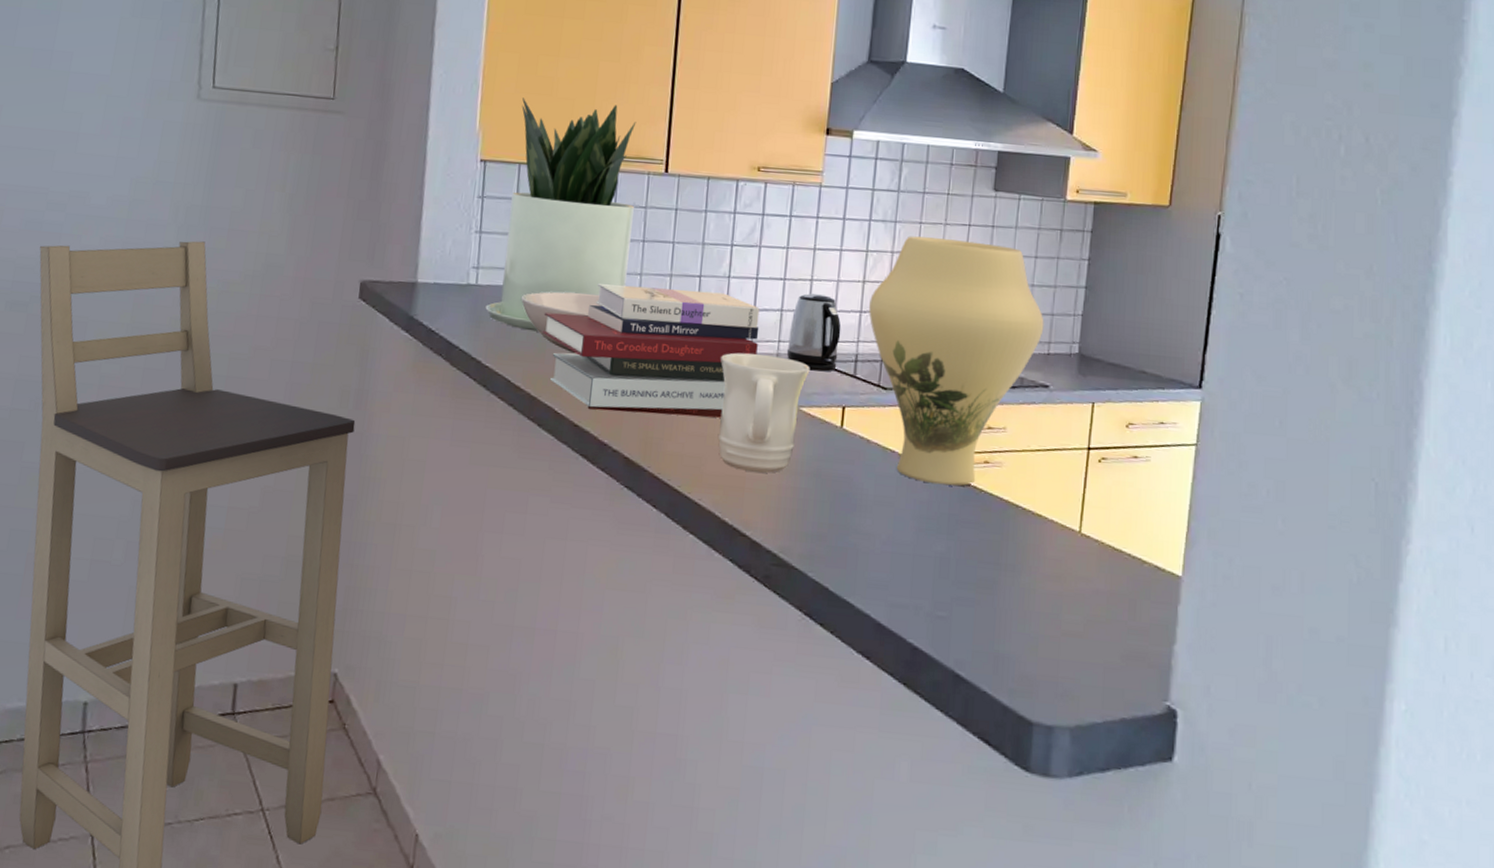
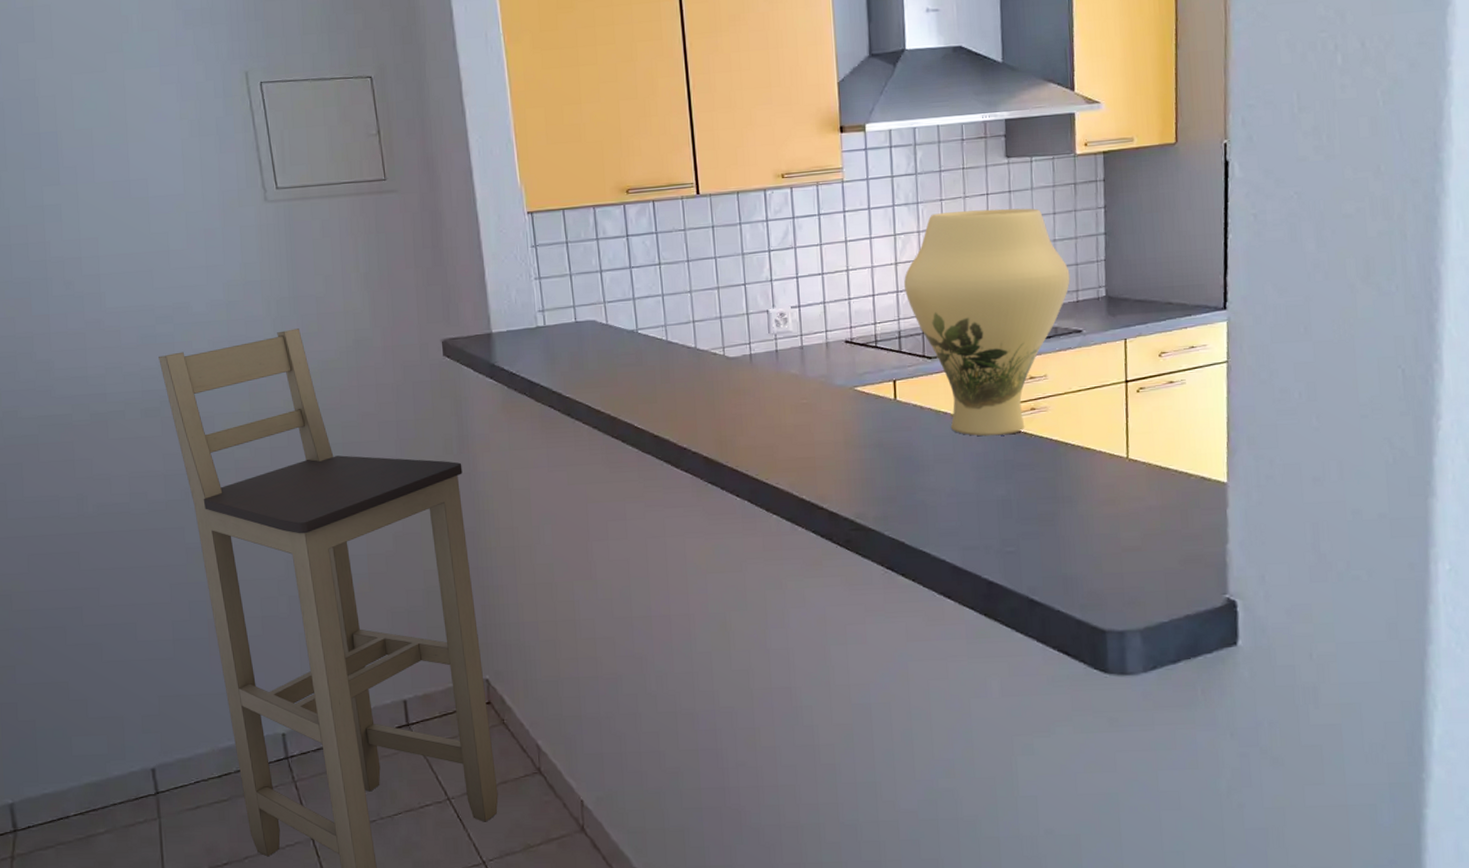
planter: present [485,97,637,332] -> none [555,139,678,360]
soup bowl: present [521,291,601,354] -> none [586,316,660,373]
books: present [541,284,760,418] -> none [609,296,808,420]
mug: present [717,352,810,473] -> none [776,345,859,452]
kettle: present [786,293,841,372] -> none [834,281,883,353]

